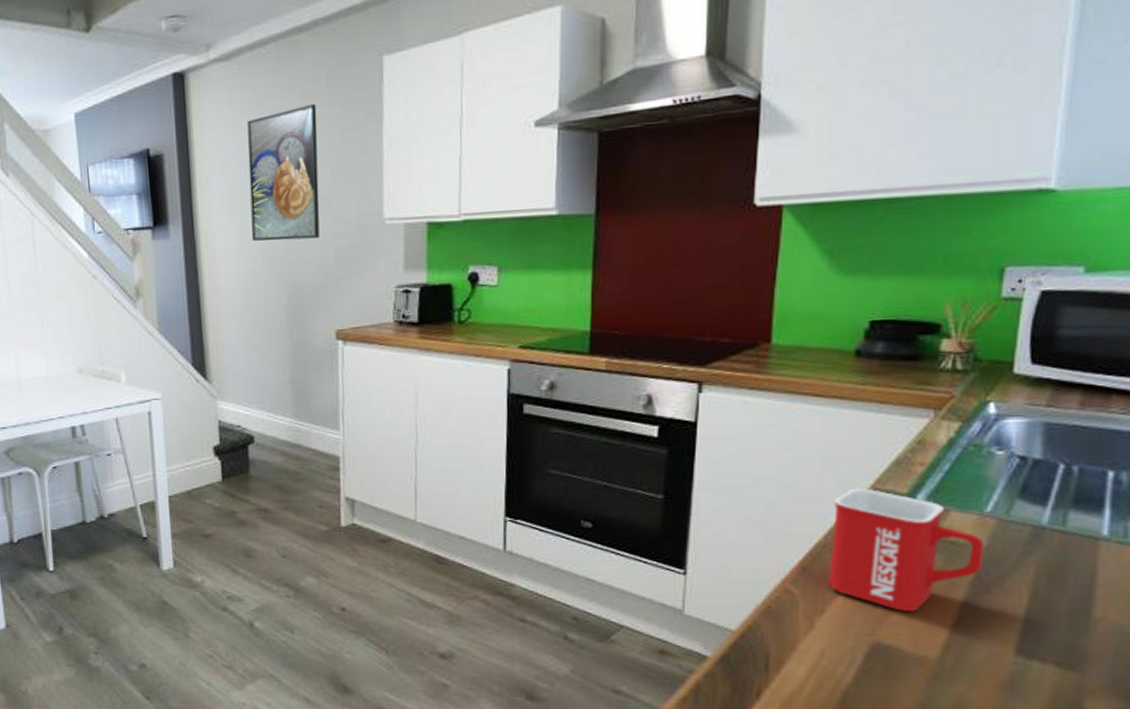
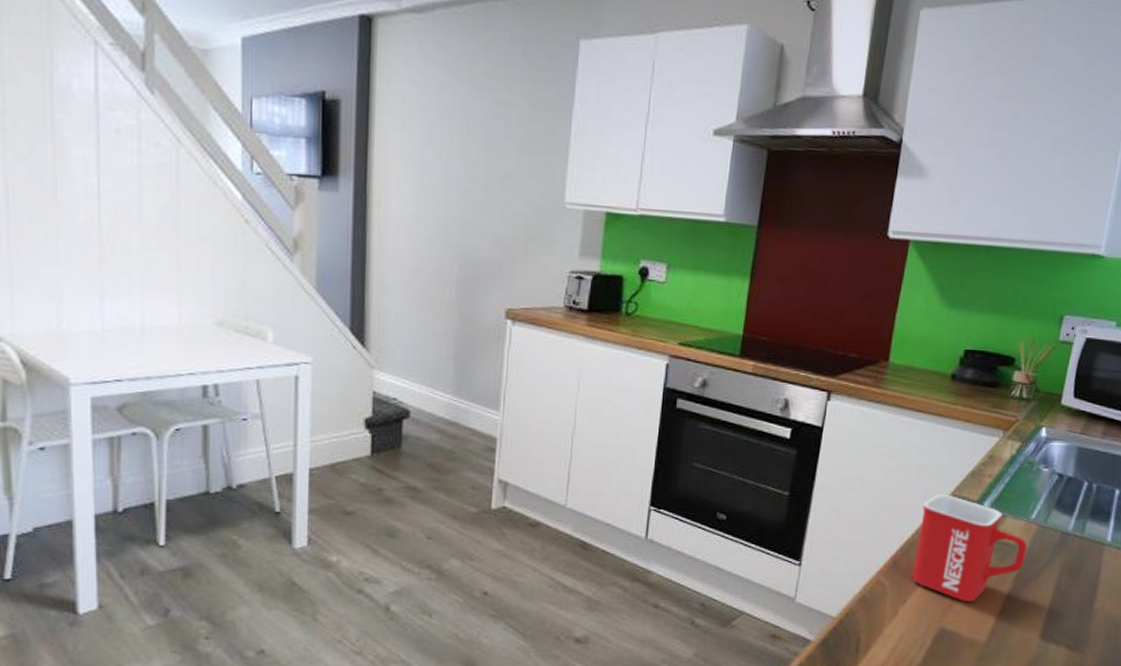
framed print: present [247,104,320,242] -> none [429,75,509,213]

